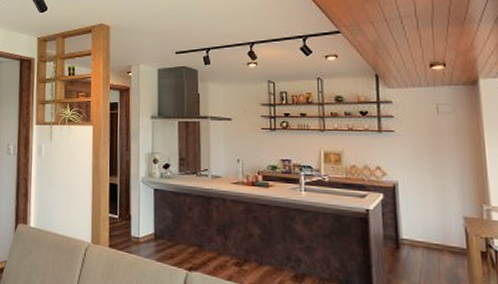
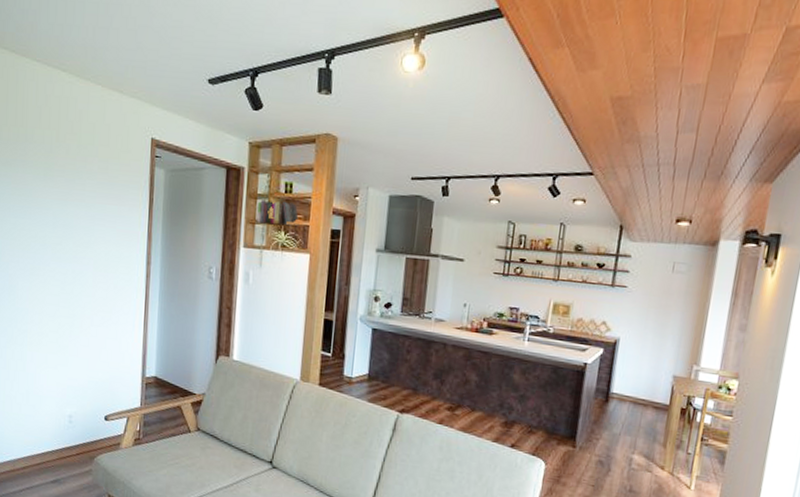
books: none [46,83,82,104] -> present [257,200,300,227]

